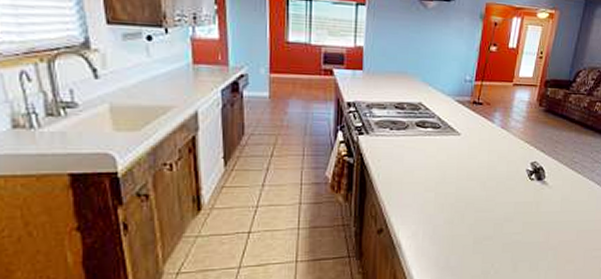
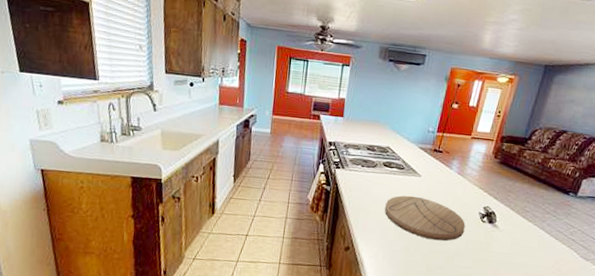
cutting board: none [421,159,513,208] -> present [384,195,466,241]

